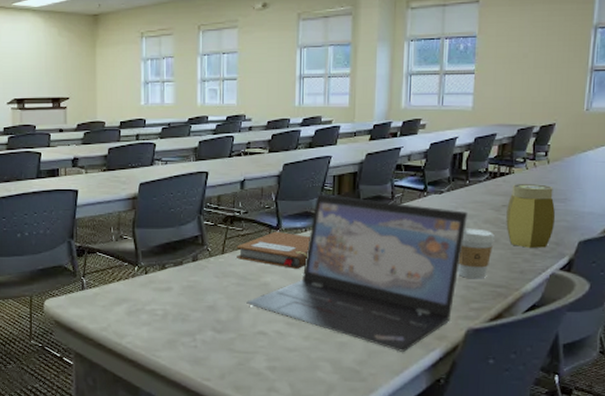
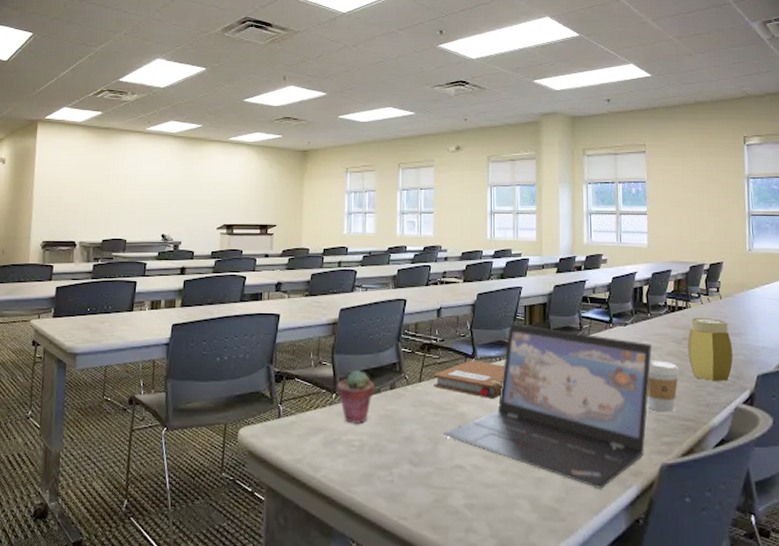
potted succulent: none [138,243,176,295] -> present [336,369,374,425]

